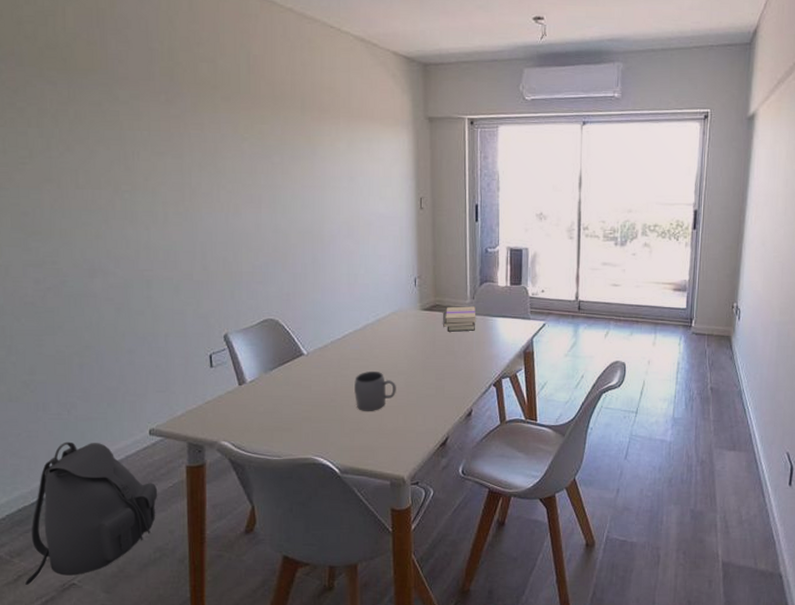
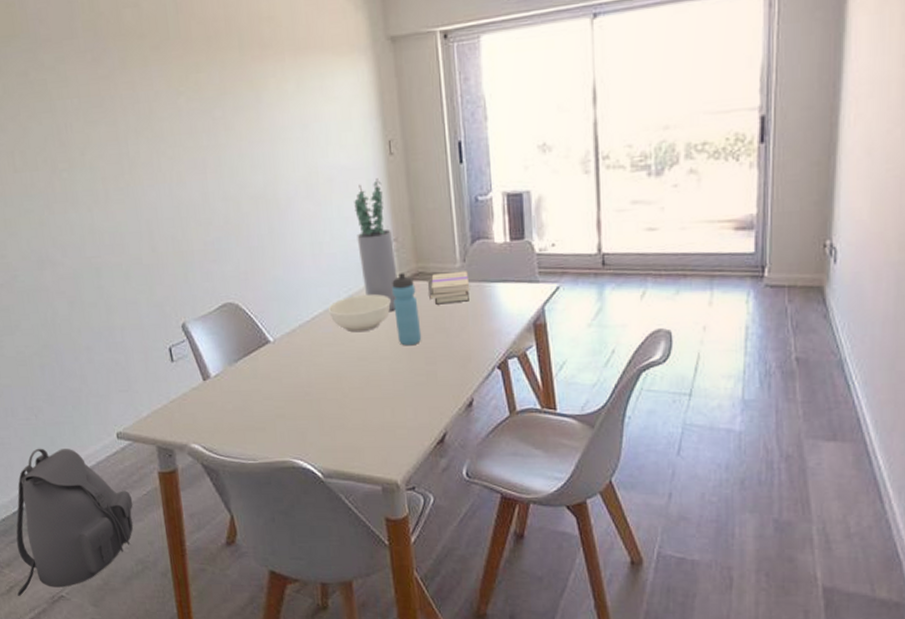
mug: present [354,370,396,411] -> none [330,357,380,405]
bowl: none [357,319,411,351] -> present [327,294,391,333]
vase: none [387,226,418,335] -> present [354,178,398,311]
water bottle: none [413,304,434,364] -> present [392,273,422,346]

